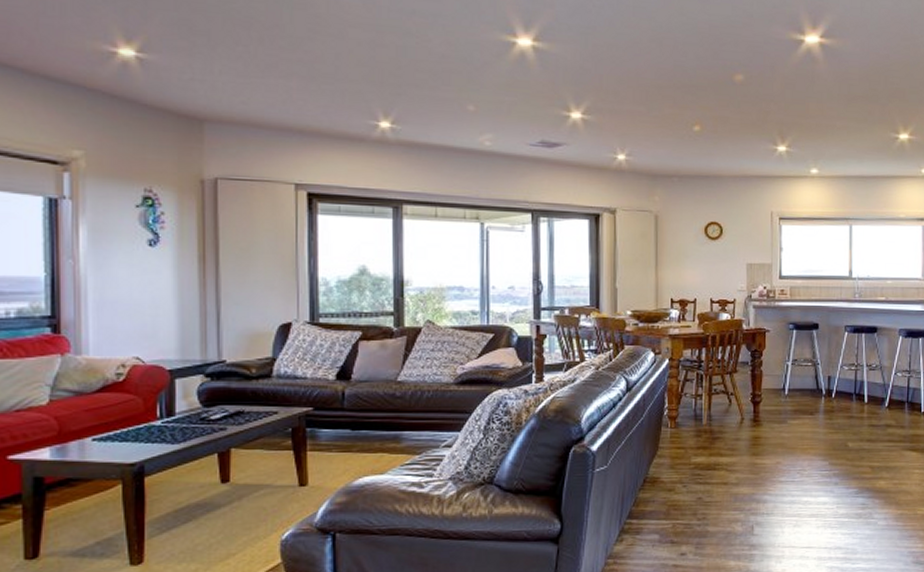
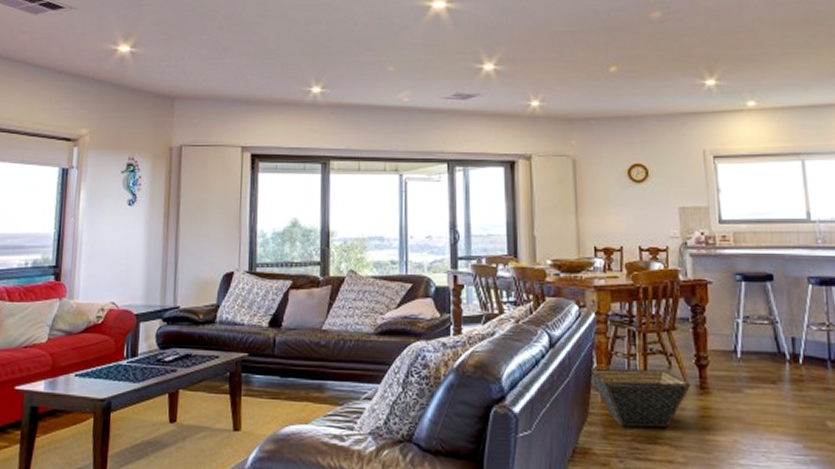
basket: none [662,407,746,457] -> present [590,368,691,428]

